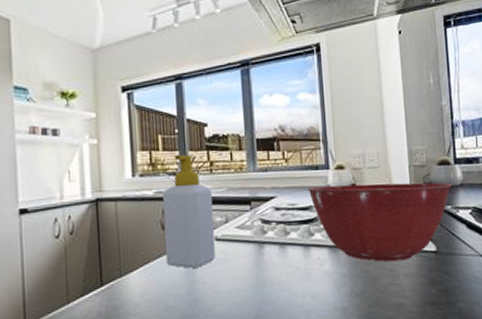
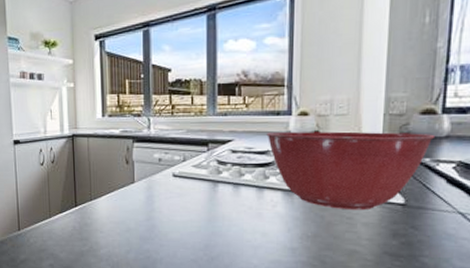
soap bottle: present [162,155,215,268] -> none [127,98,172,199]

